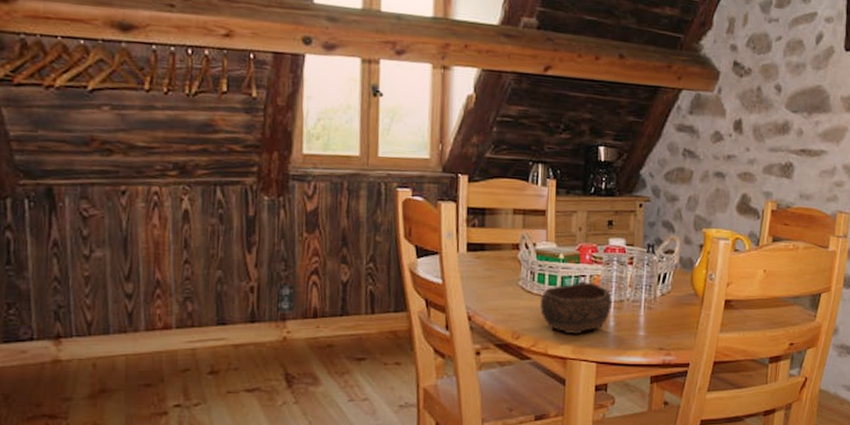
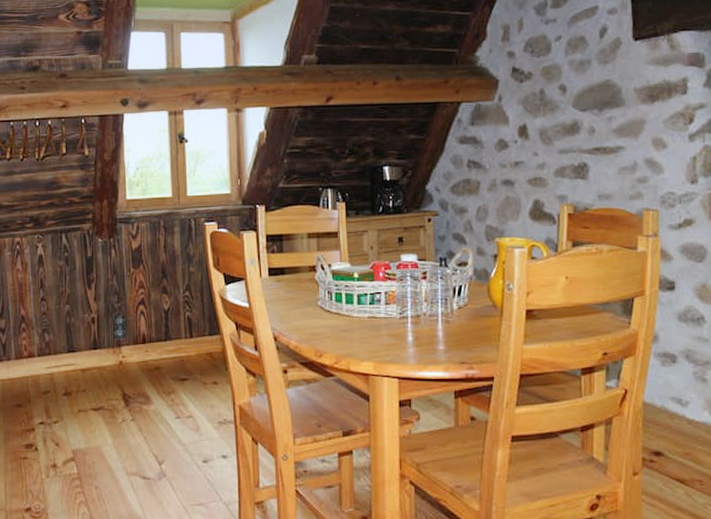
bowl: present [540,283,612,335] -> none [340,299,409,351]

